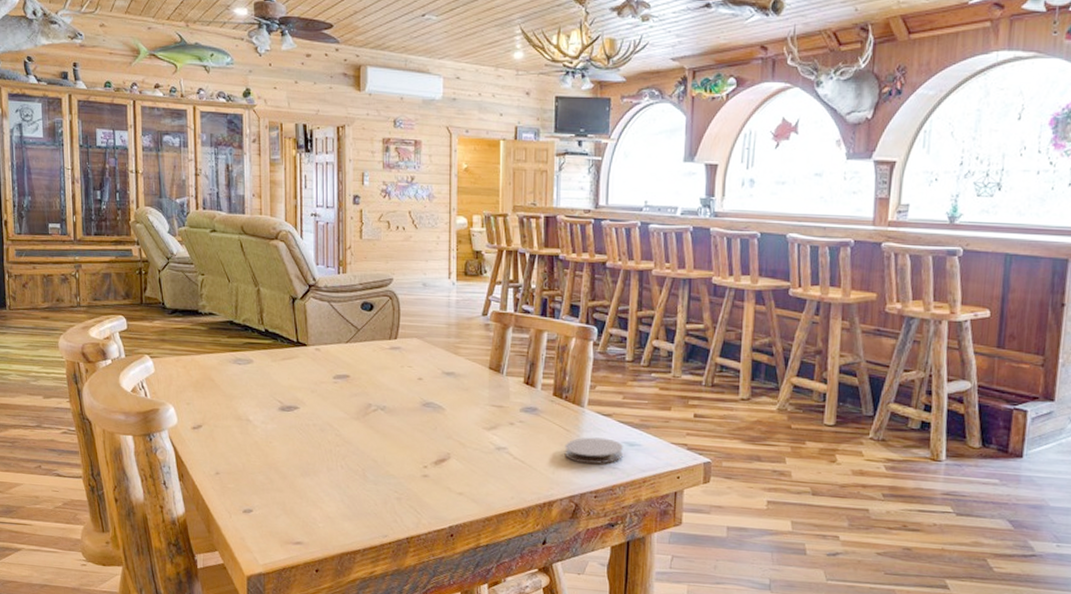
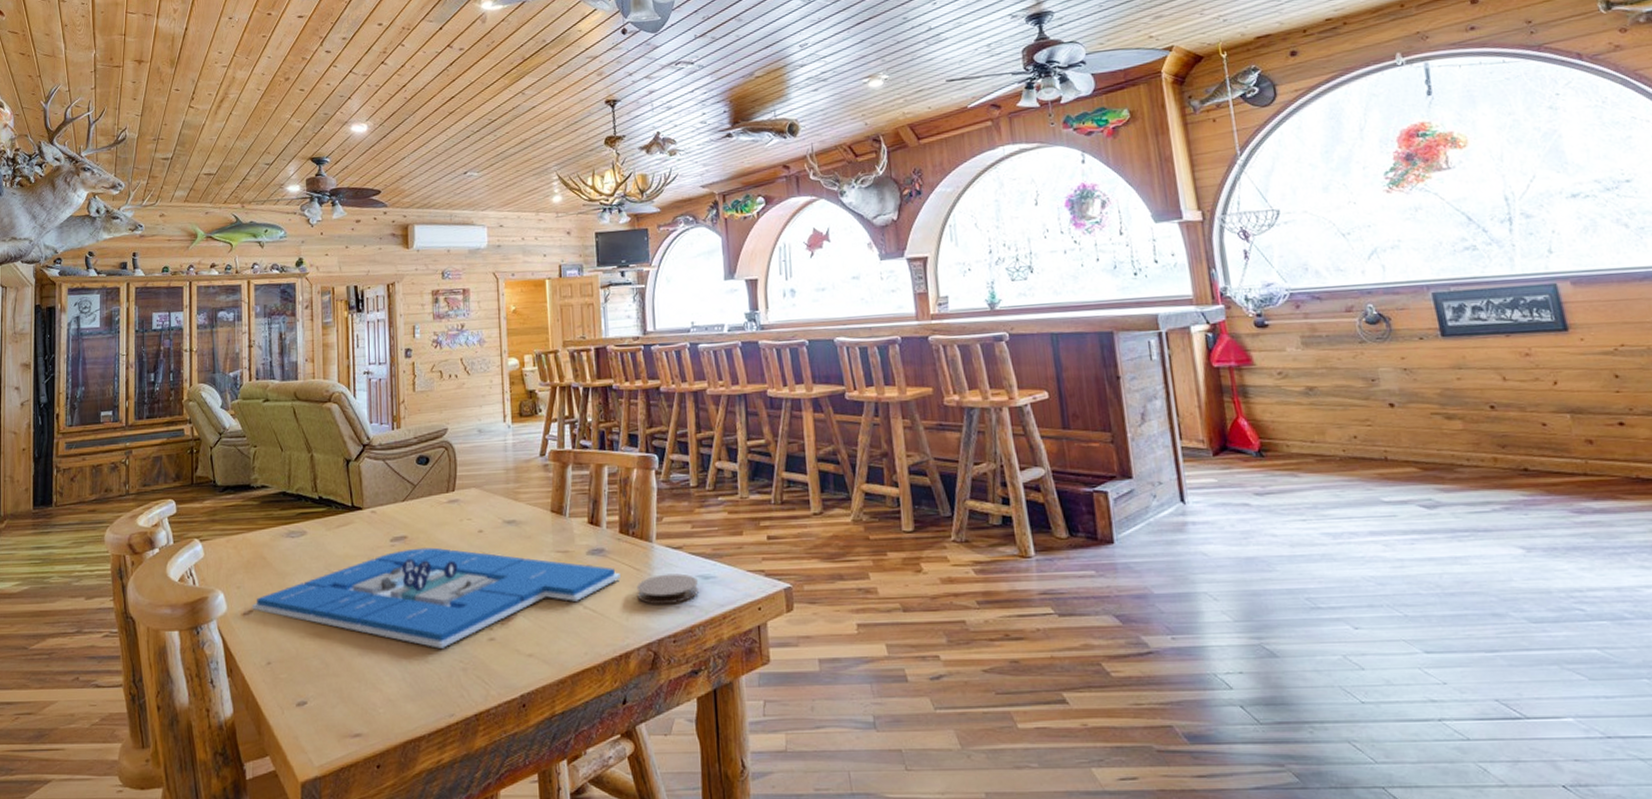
board game: none [201,387,551,479] -> present [252,547,621,649]

